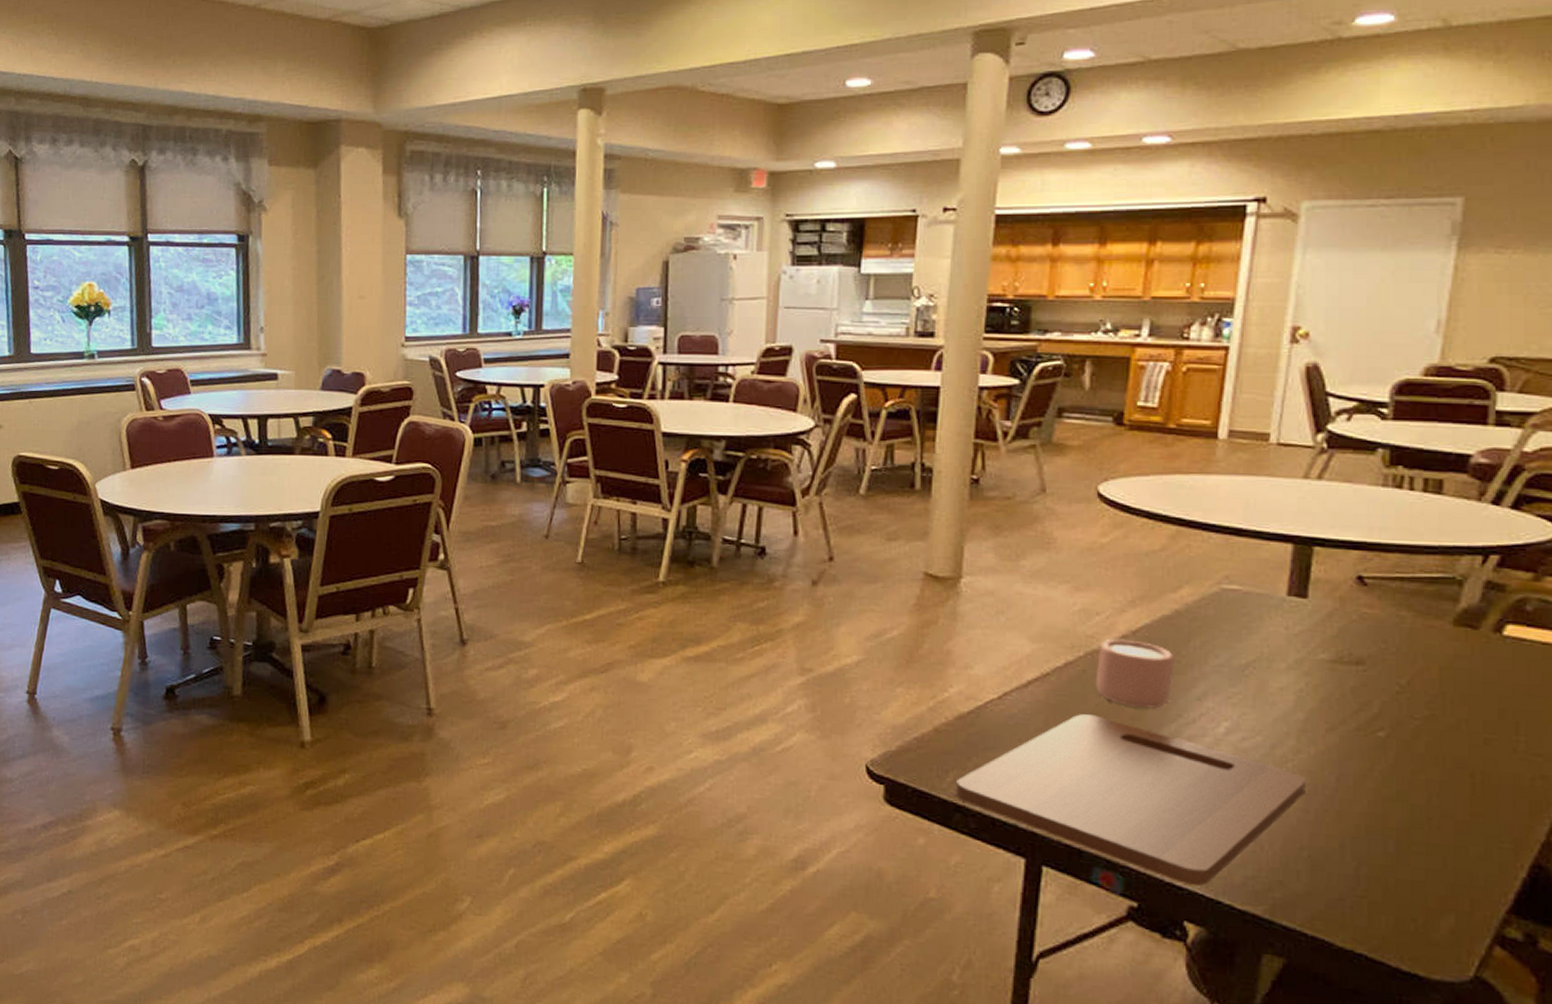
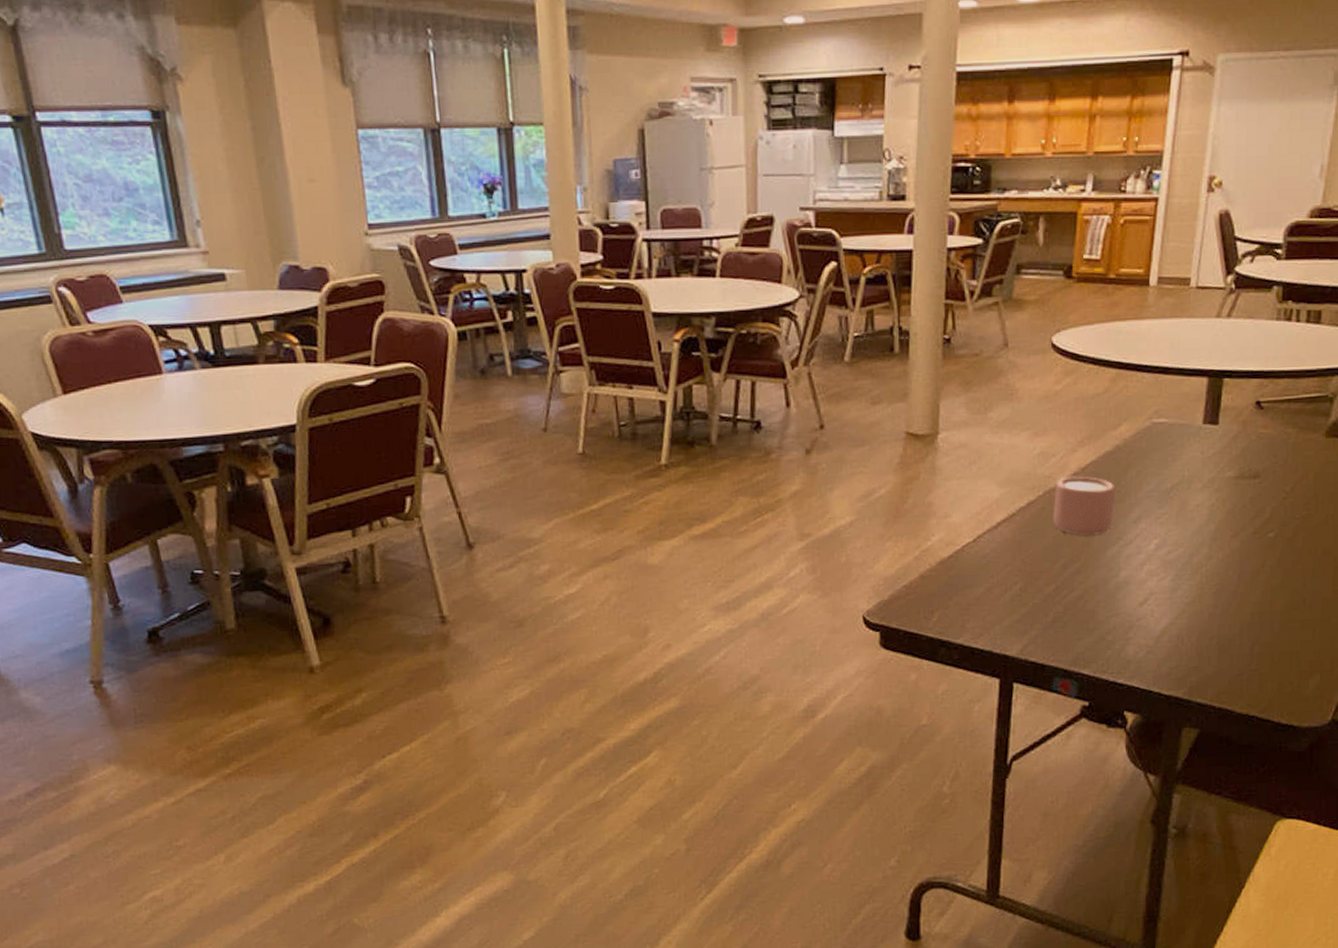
cutting board: present [956,714,1307,886] -> none [941,546,1217,681]

